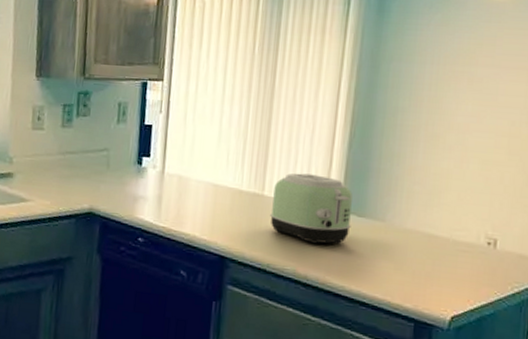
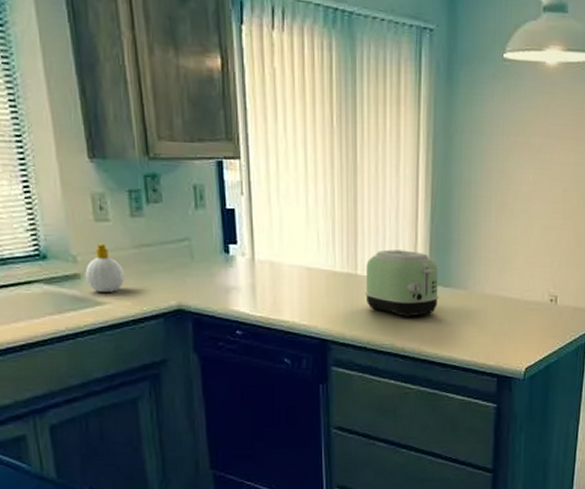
soap bottle: none [16,148,49,192] -> present [85,243,125,292]

